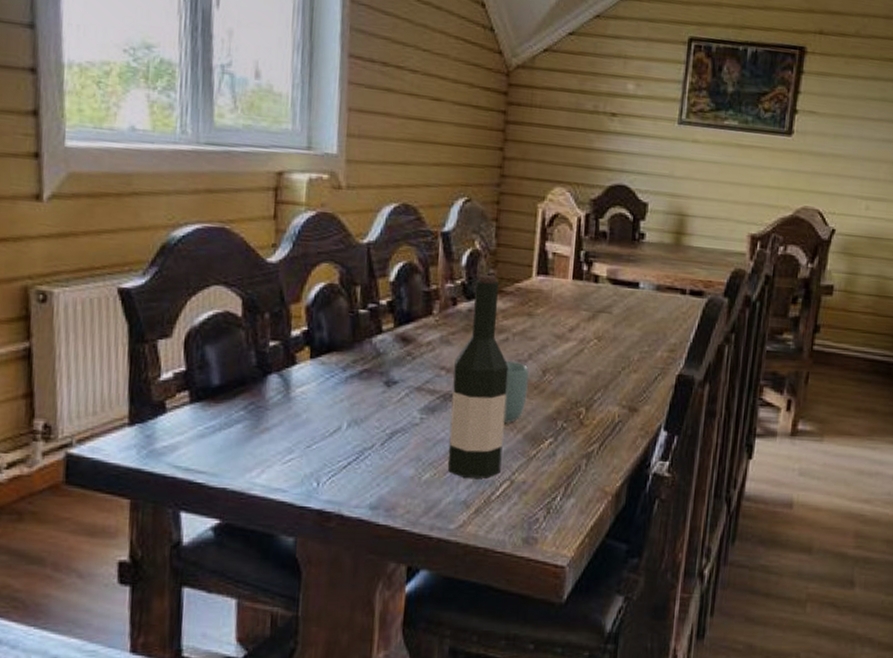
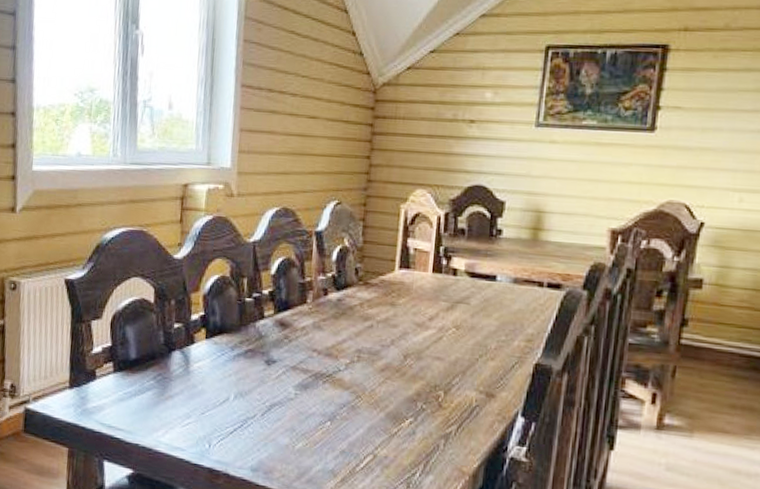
wine bottle: present [447,274,509,478] -> none [317,267,373,451]
cup: present [503,360,529,423] -> none [367,345,391,402]

